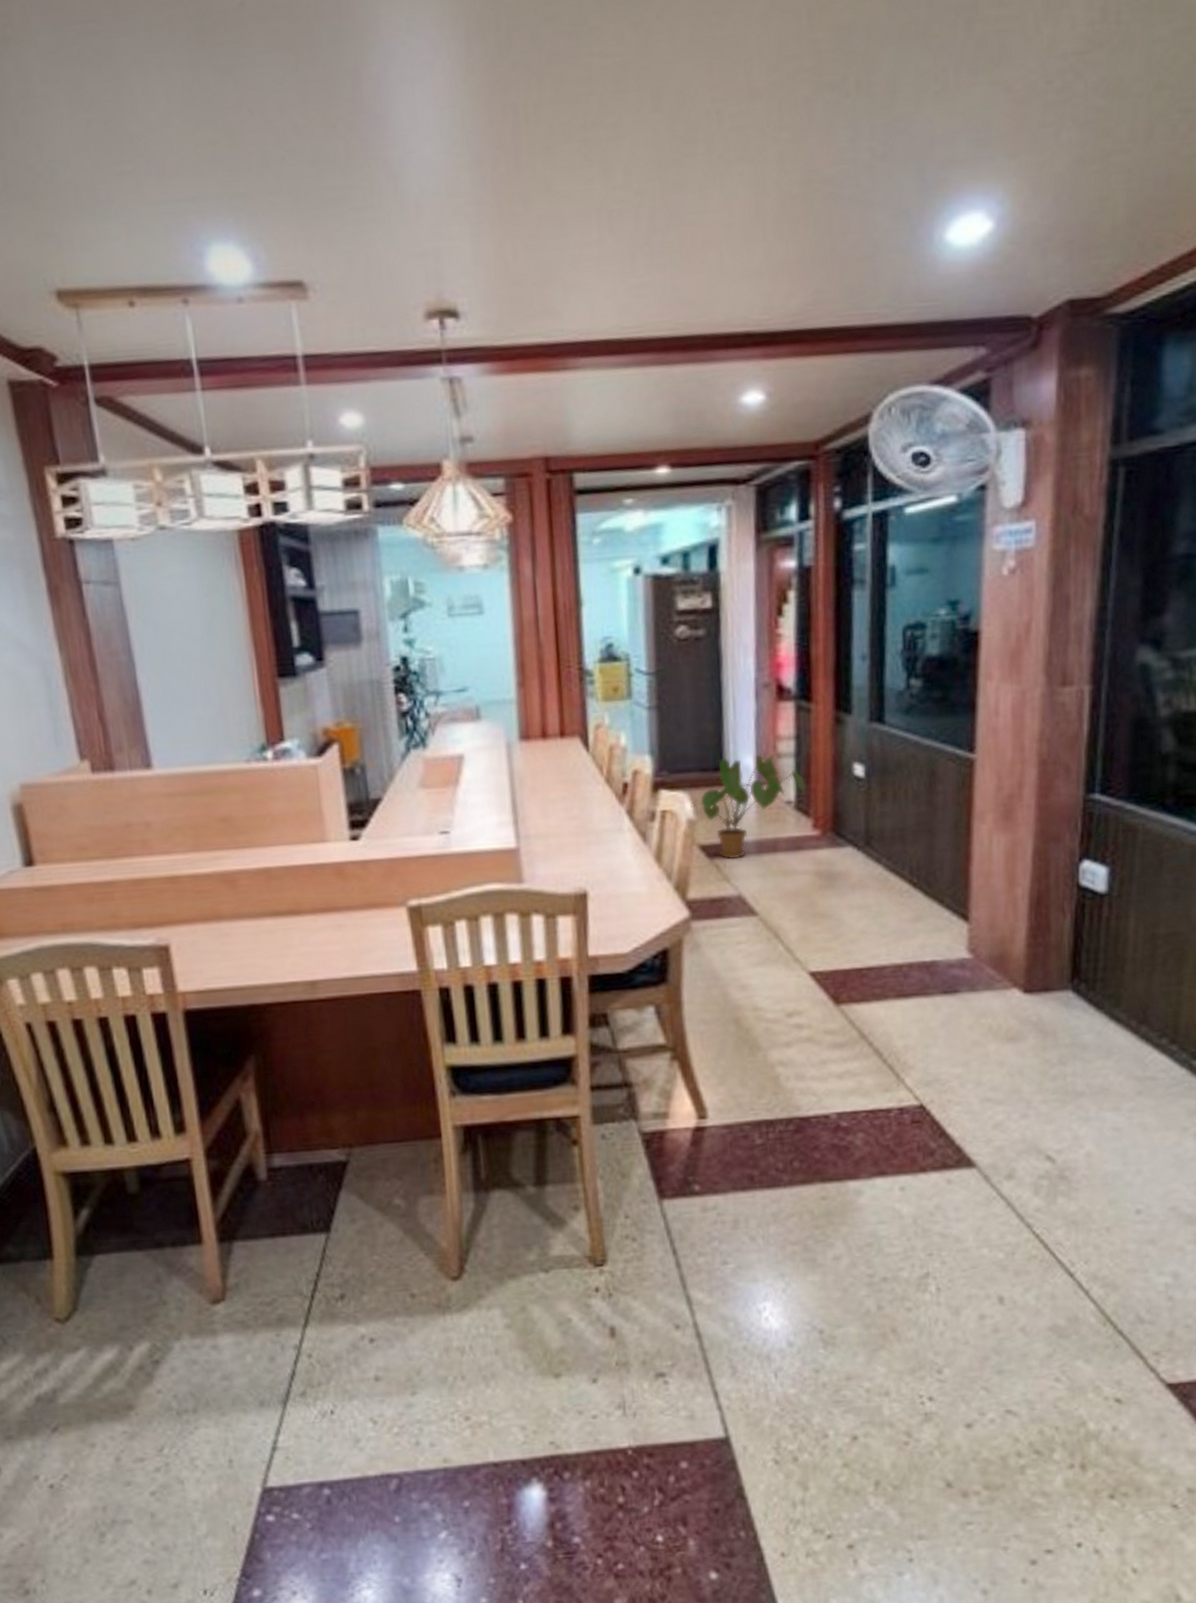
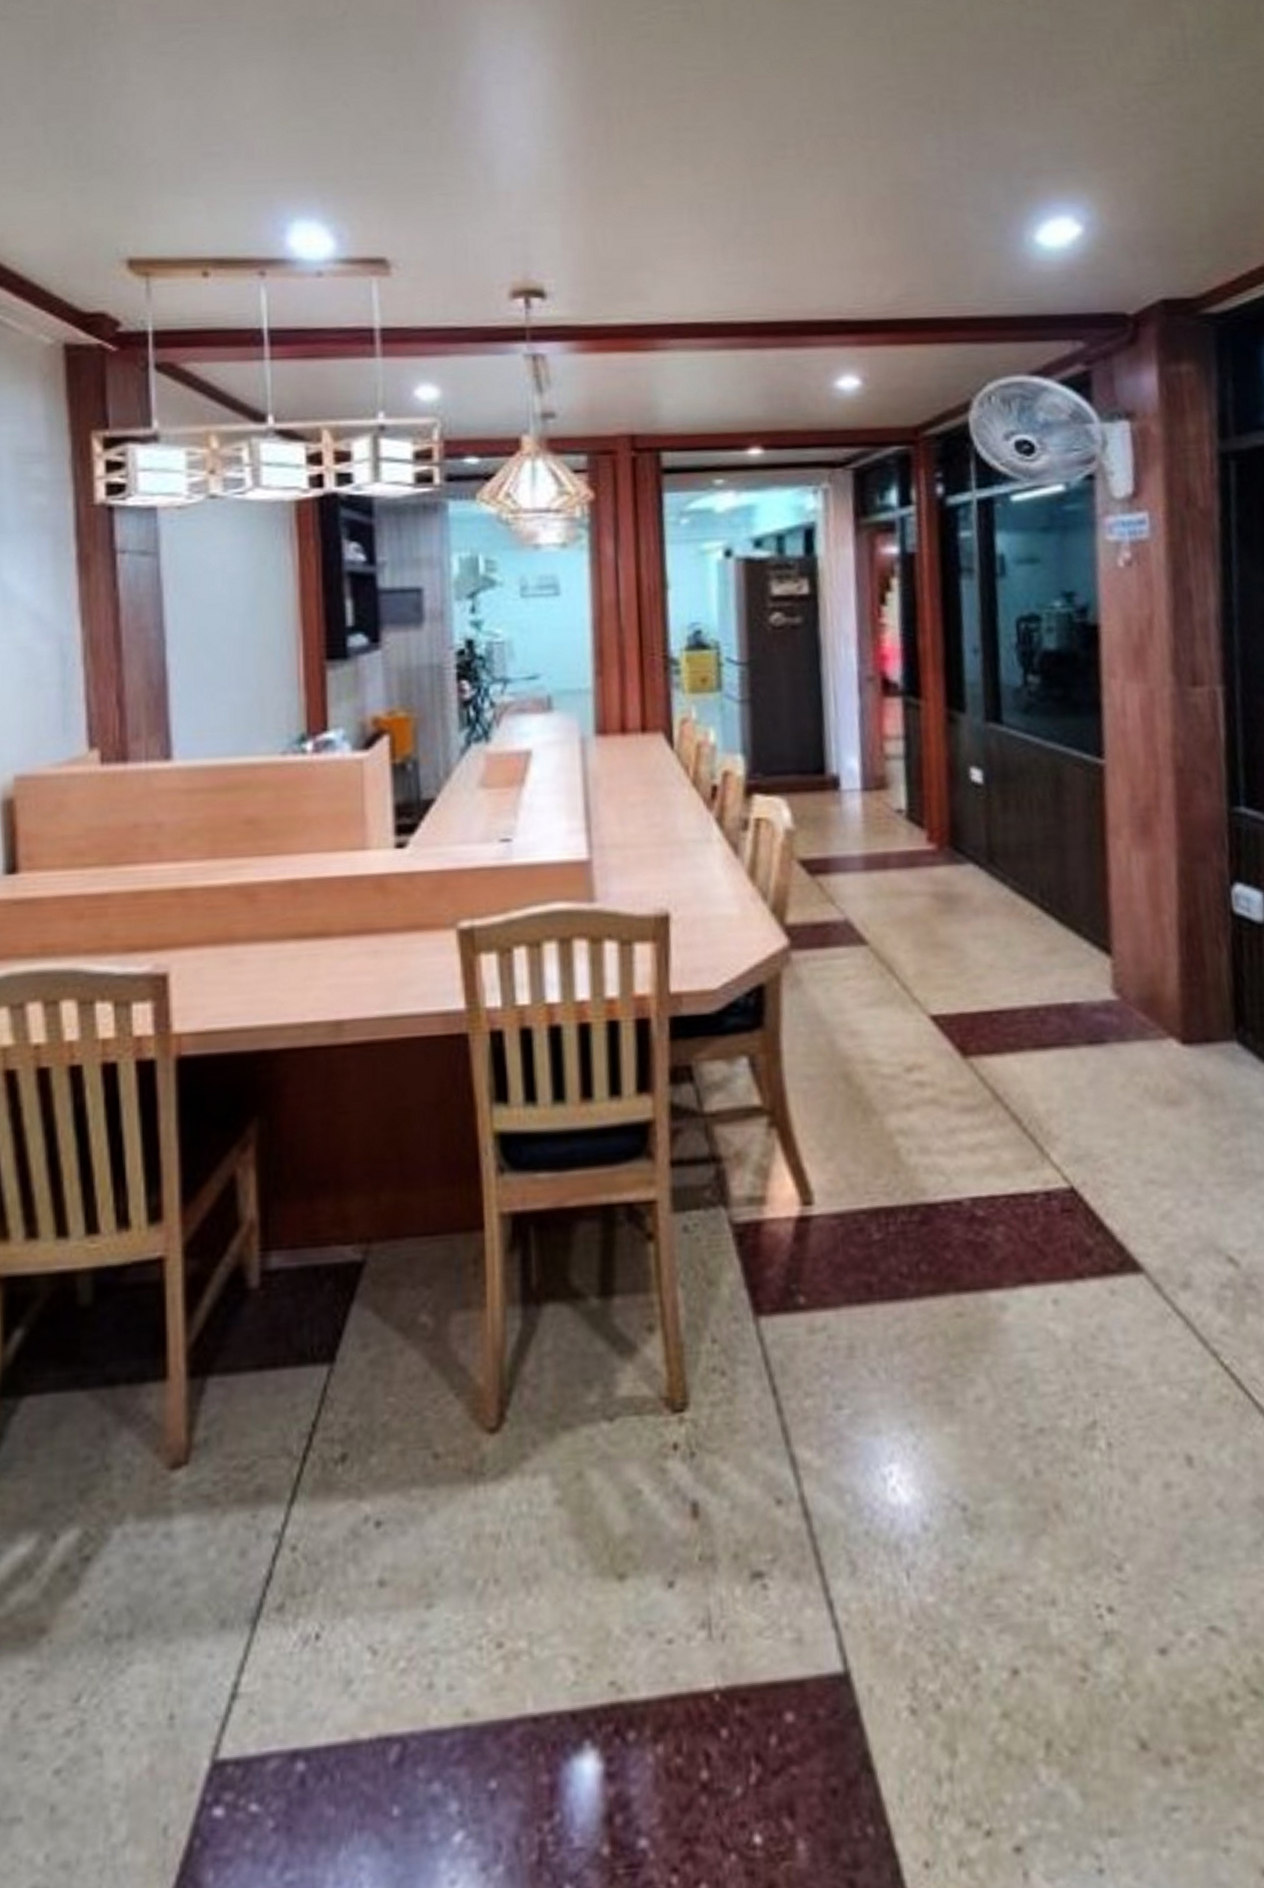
house plant: present [691,754,805,860] -> none [789,755,917,877]

